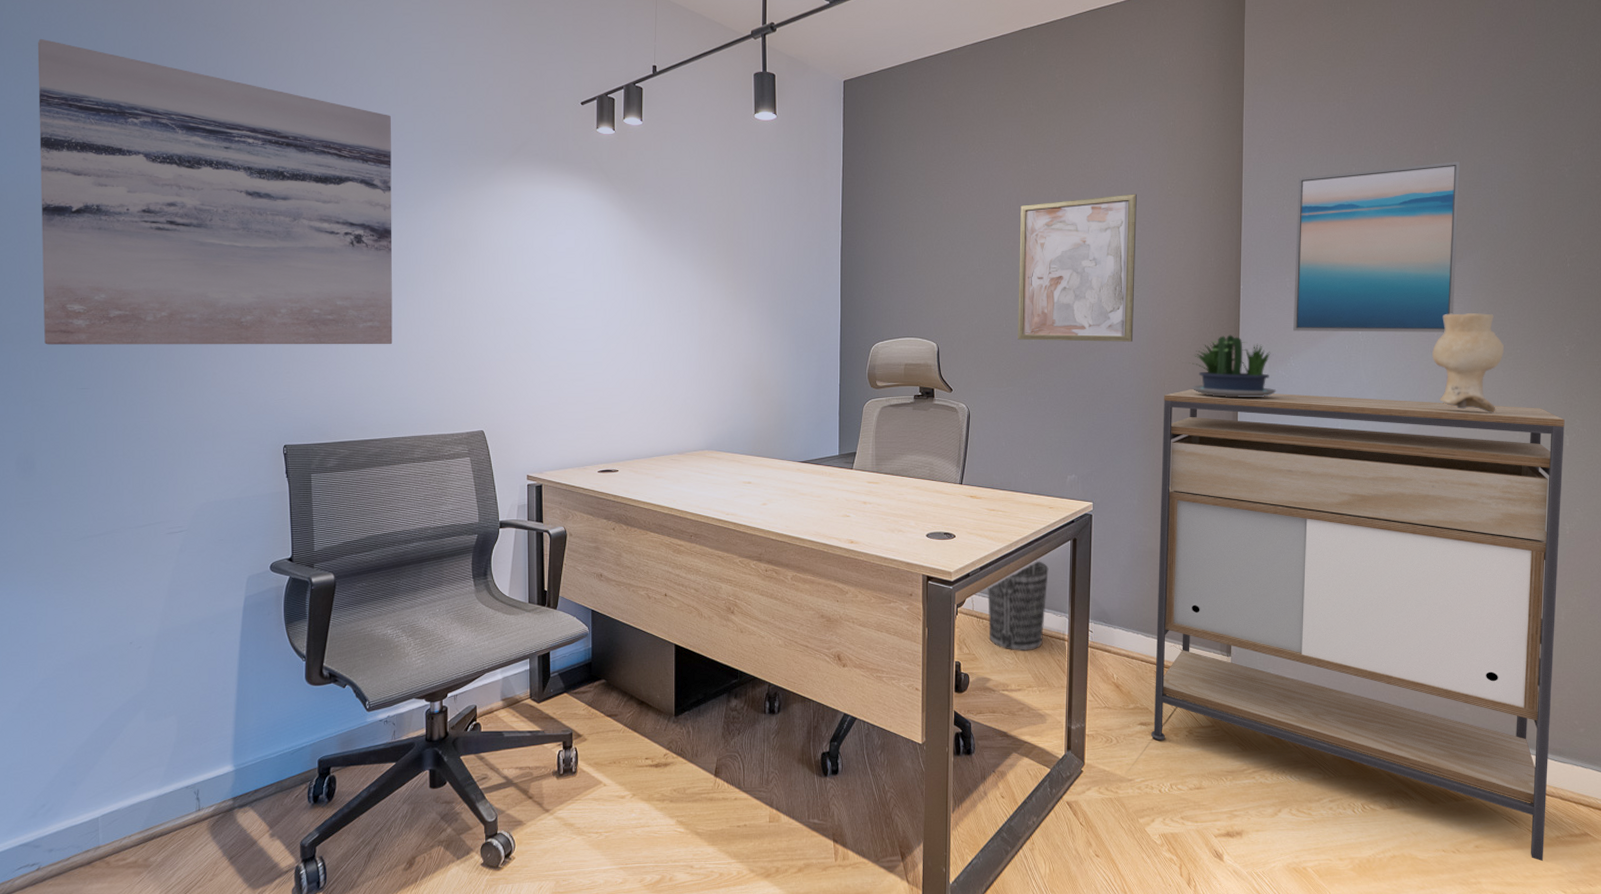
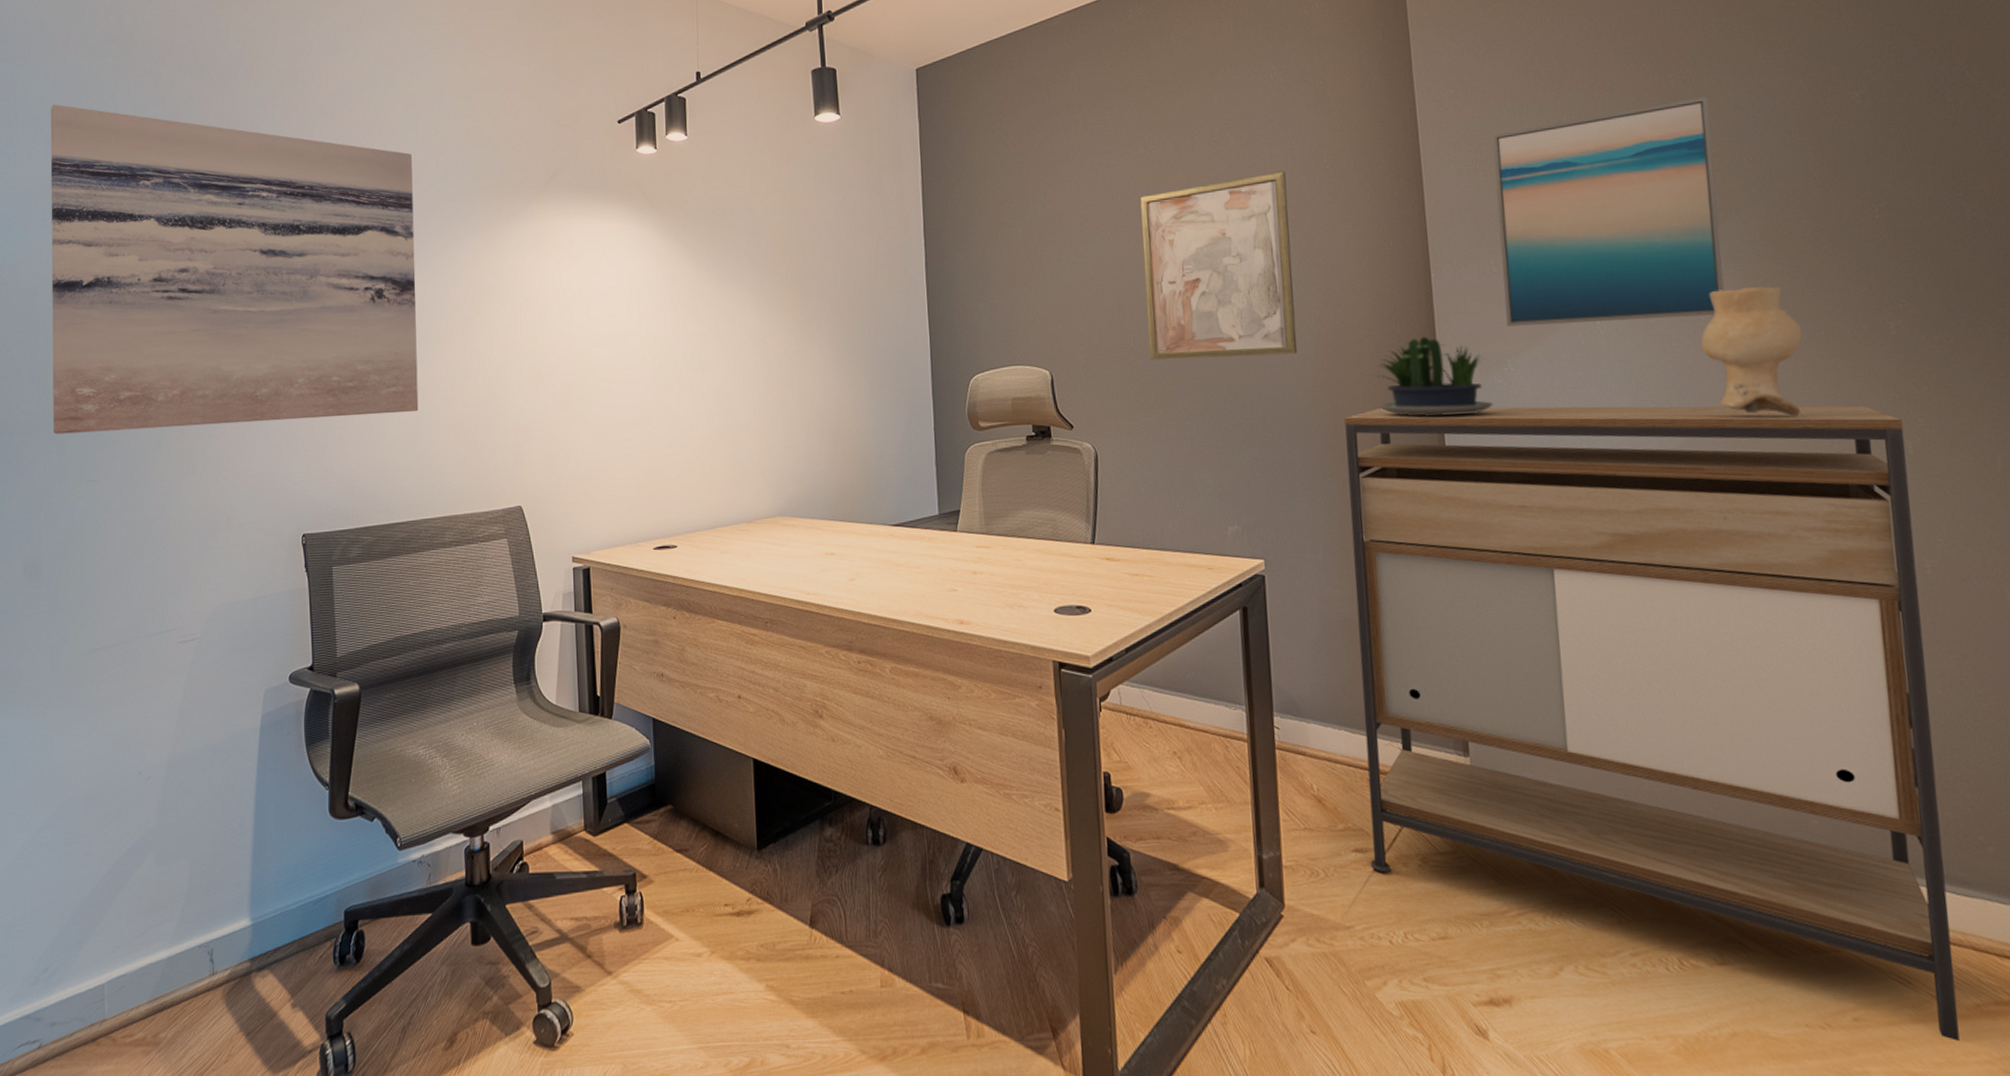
wastebasket: present [988,560,1049,651] -> none [1137,636,1215,757]

